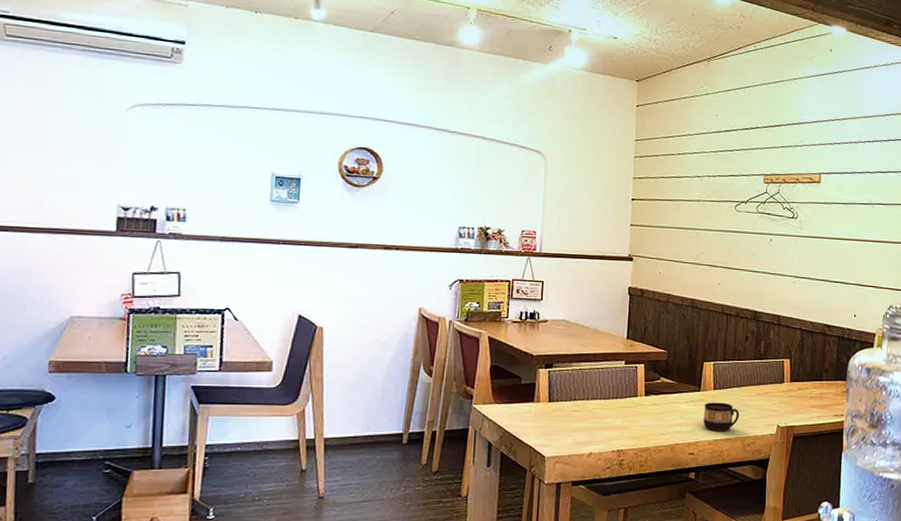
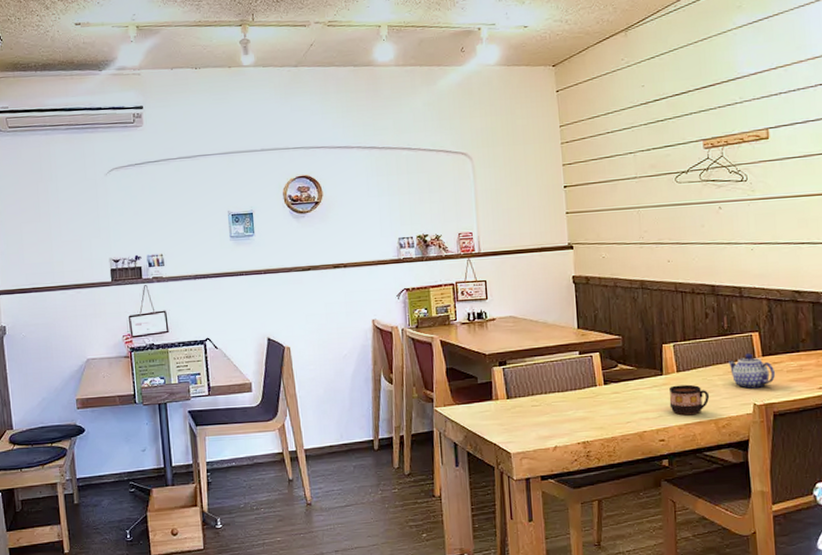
teapot: none [760,377,800,411] -> present [728,352,776,389]

